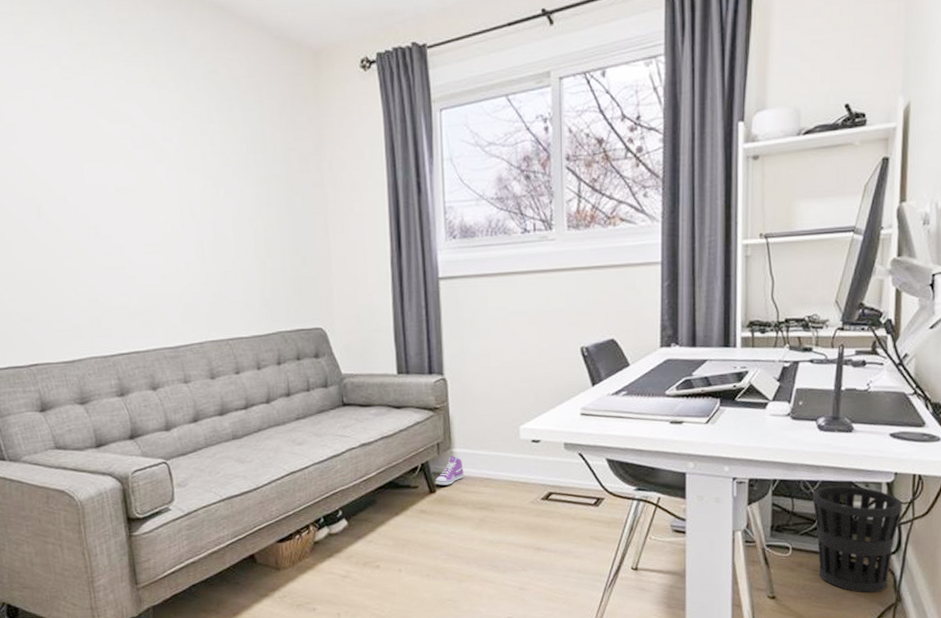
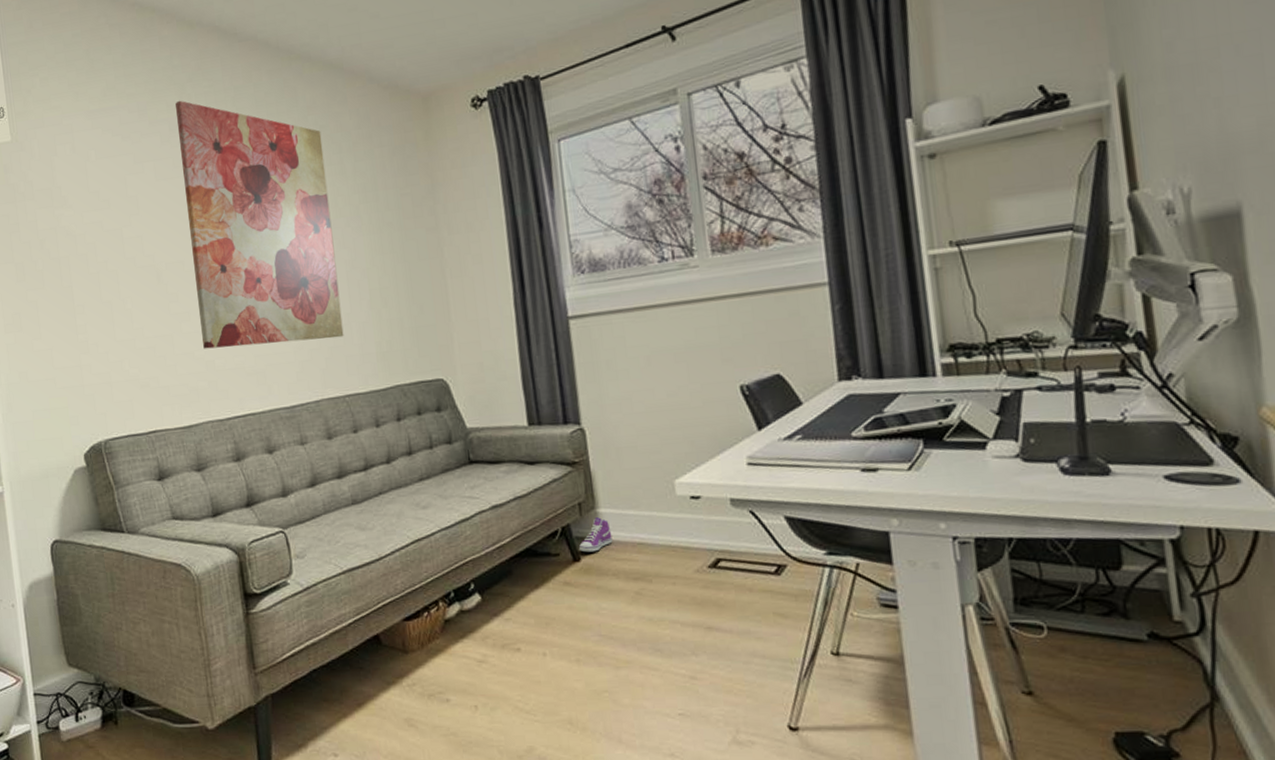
wall art: none [55,26,229,287] -> present [175,100,344,349]
wastebasket: present [812,485,903,593] -> none [1066,544,1200,689]

